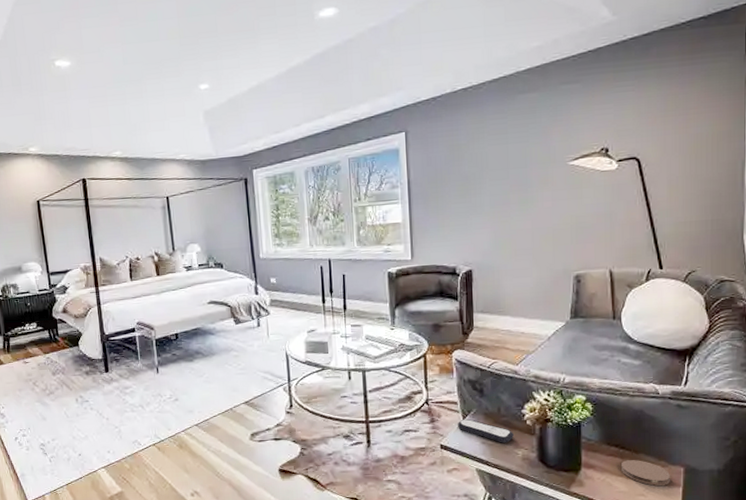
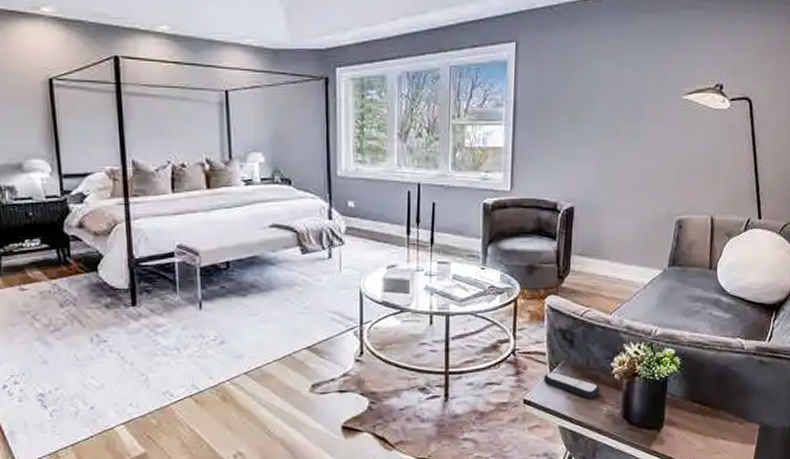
coaster: present [622,460,670,486] -> none [701,417,746,443]

